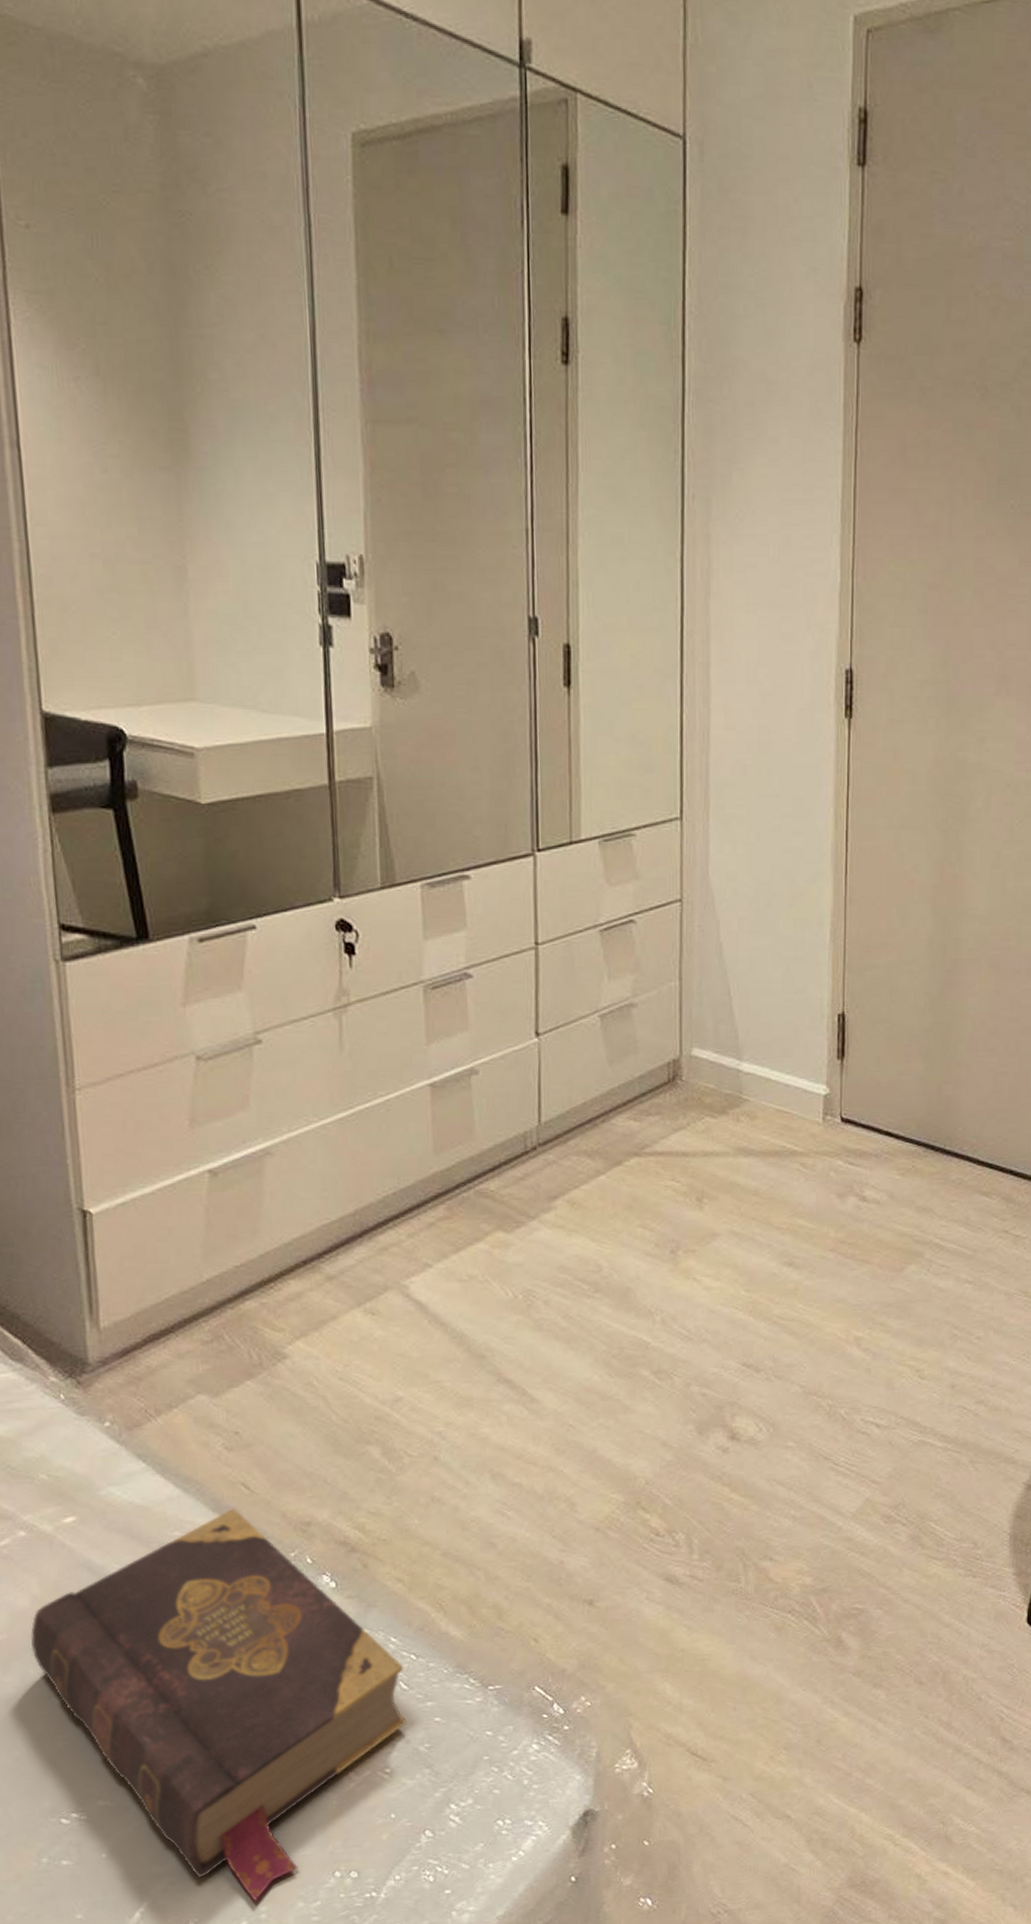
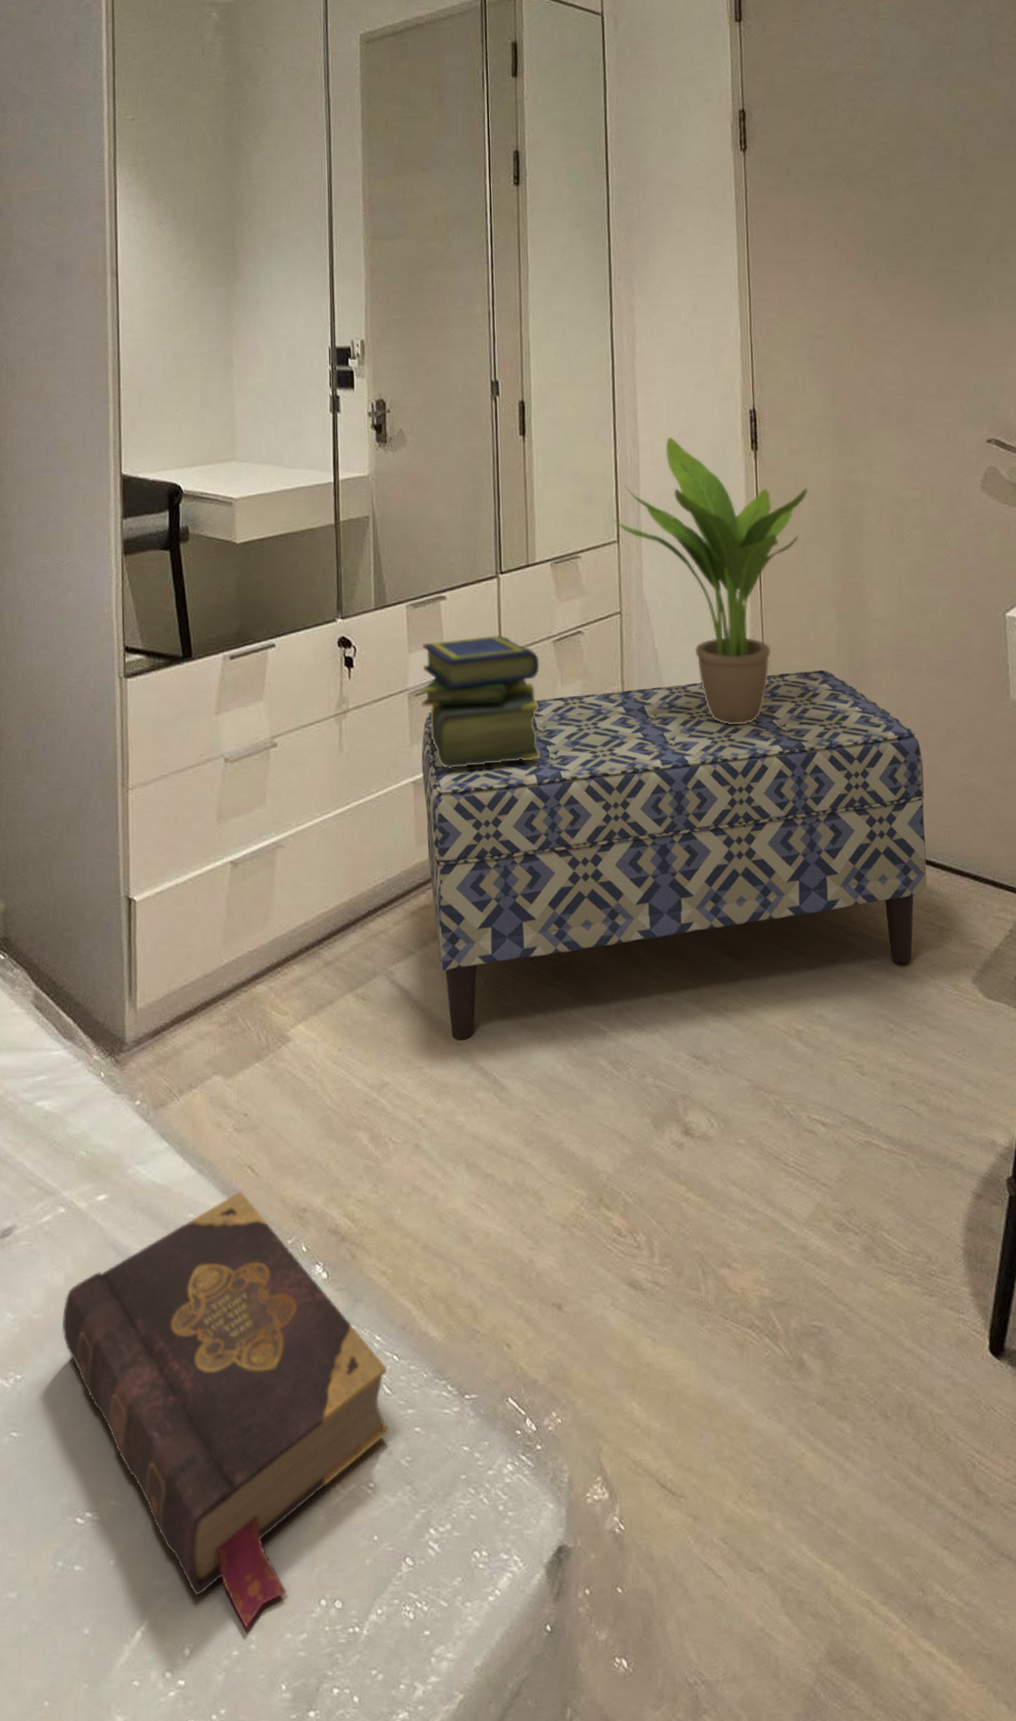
stack of books: none [439,922,583,1070] -> present [421,635,540,768]
bench: none [439,969,1013,1354] -> present [421,669,927,1040]
potted plant: none [675,698,907,1027] -> present [612,437,807,725]

